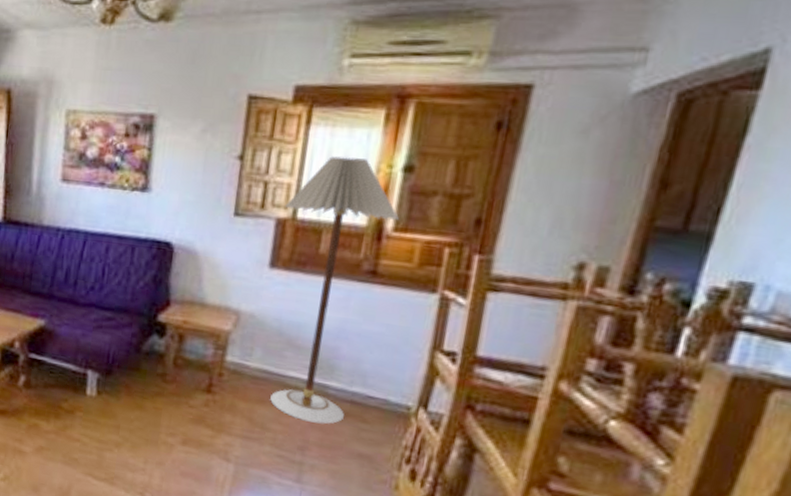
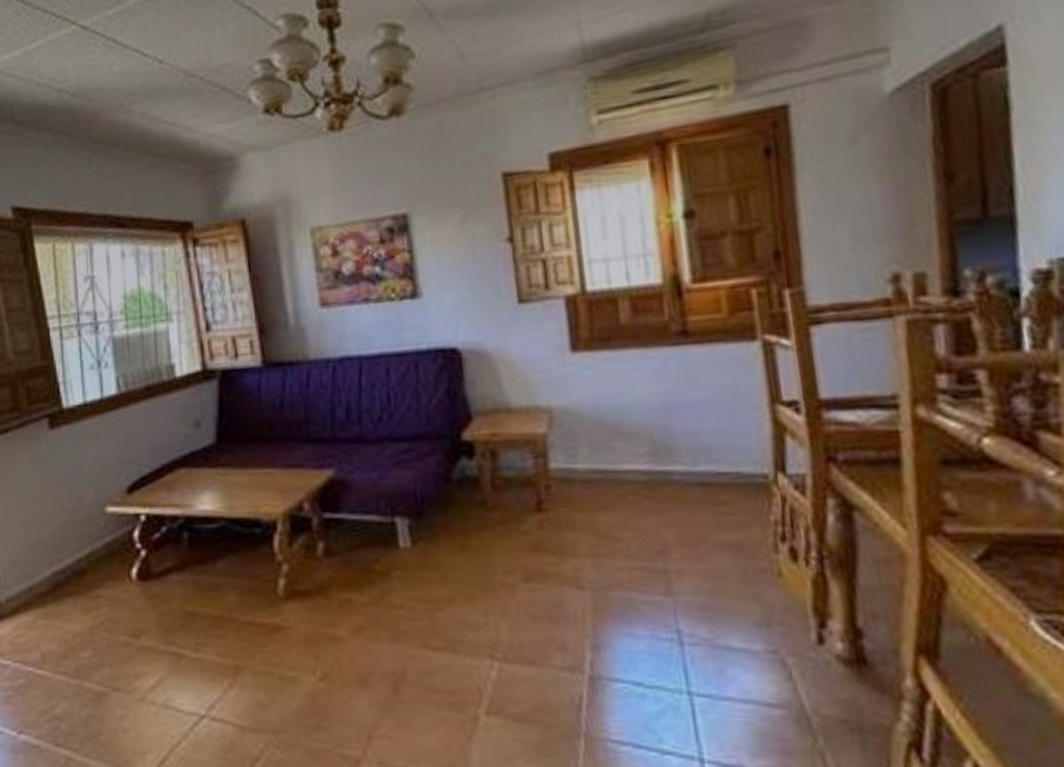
floor lamp: present [270,156,400,425] -> none [570,213,698,519]

